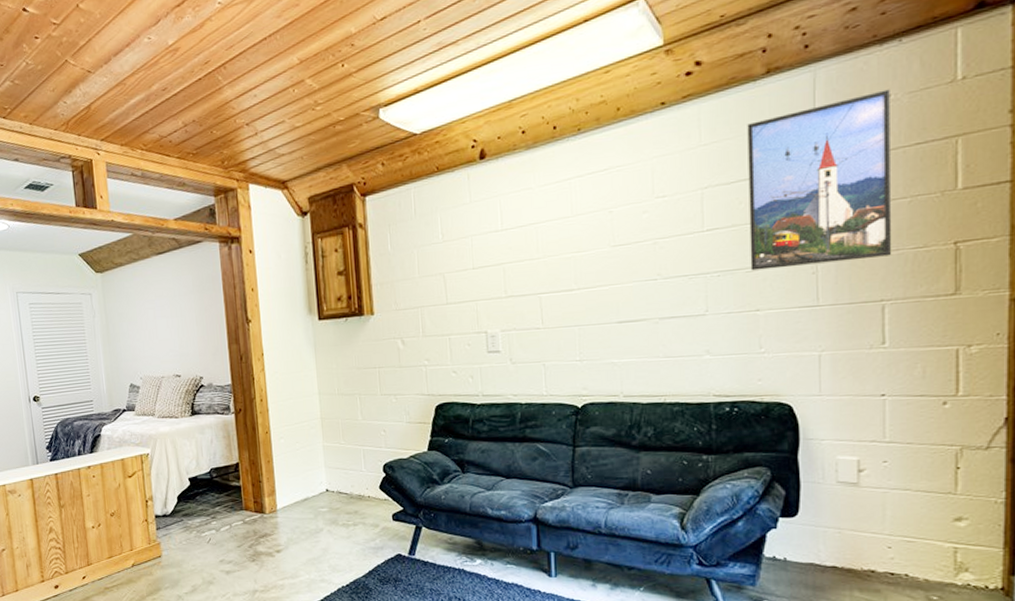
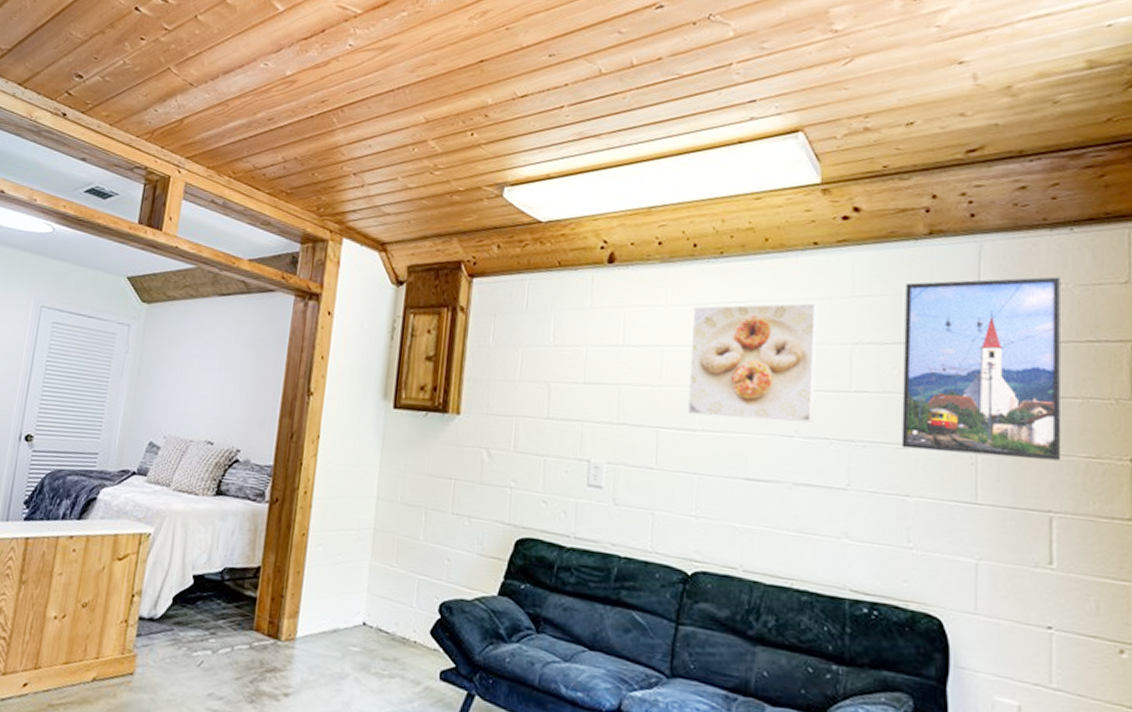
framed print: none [559,159,672,277] -> present [688,303,818,423]

